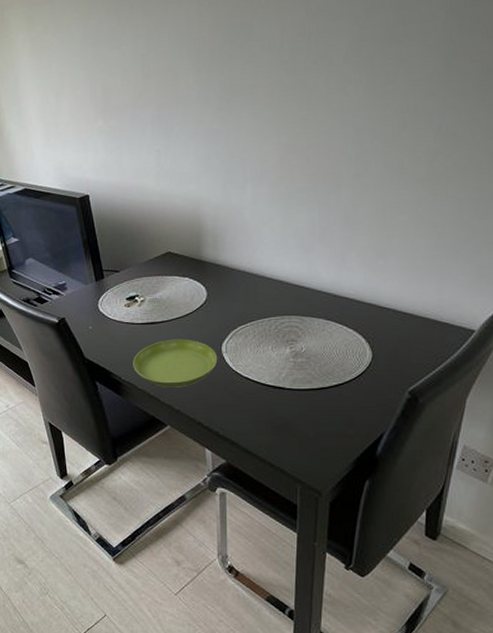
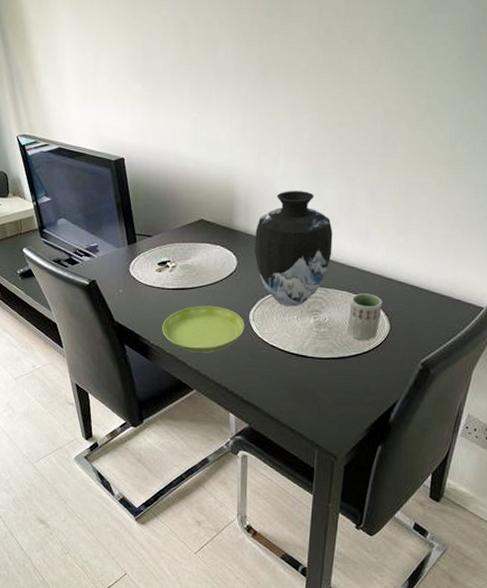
vase: none [224,217,306,337] -> present [255,191,333,307]
cup: none [326,320,363,370] -> present [347,293,382,341]

